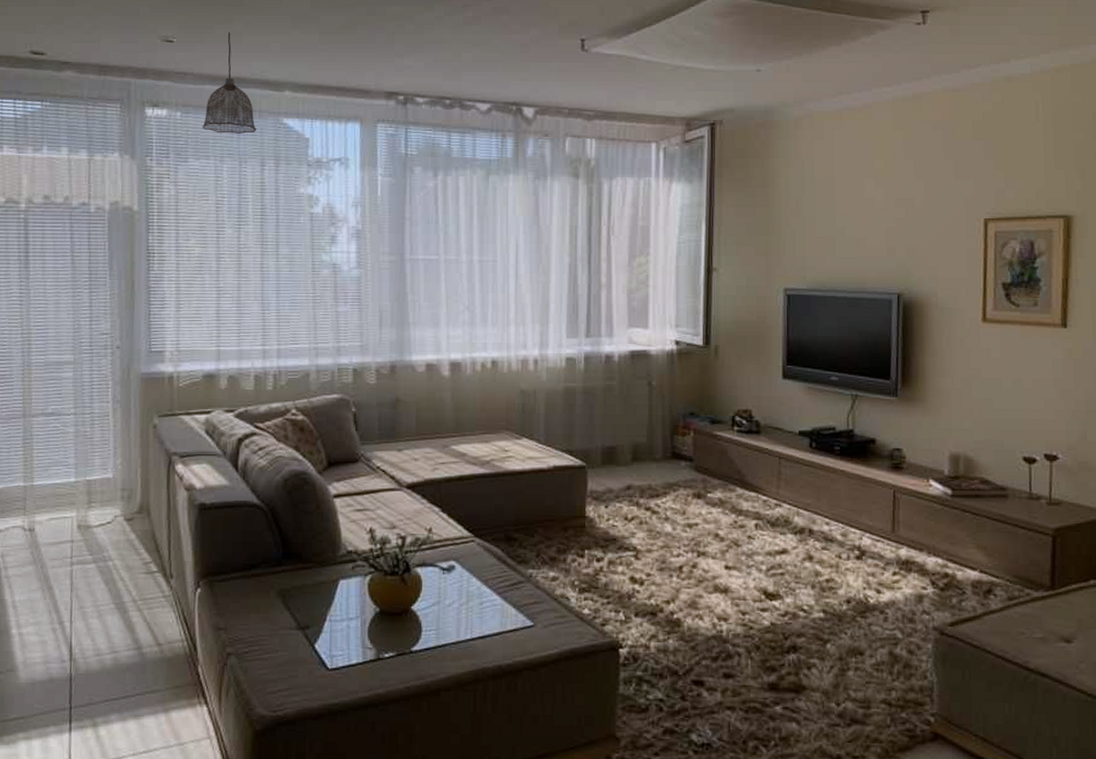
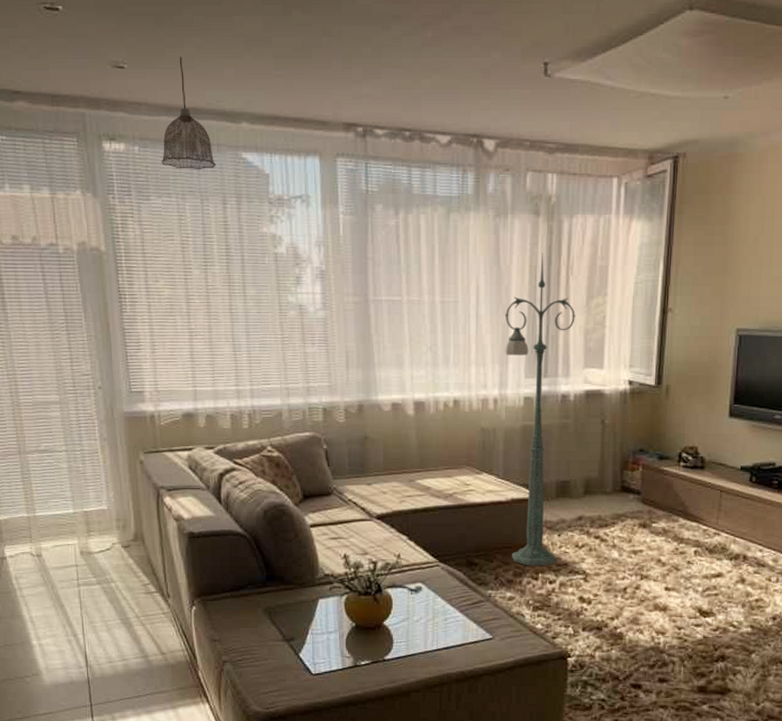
floor lamp: none [544,213,618,542] -> present [504,253,575,566]

